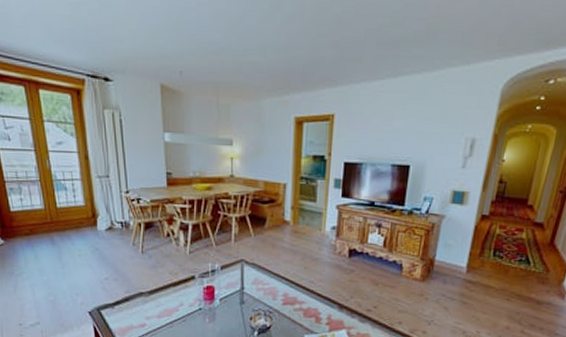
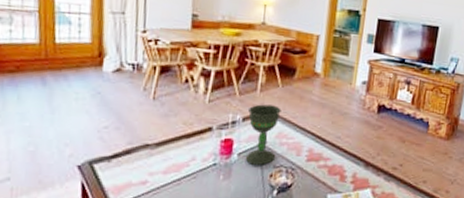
chalice: none [225,253,255,309] -> present [245,104,281,165]

